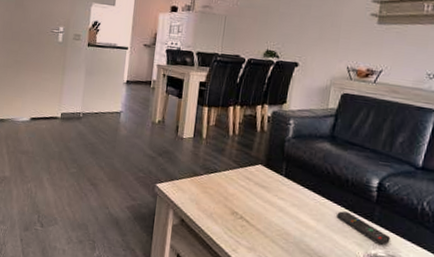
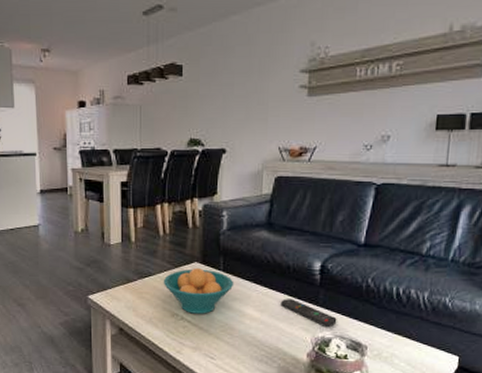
fruit bowl: none [227,170,294,216] -> present [163,267,234,314]

